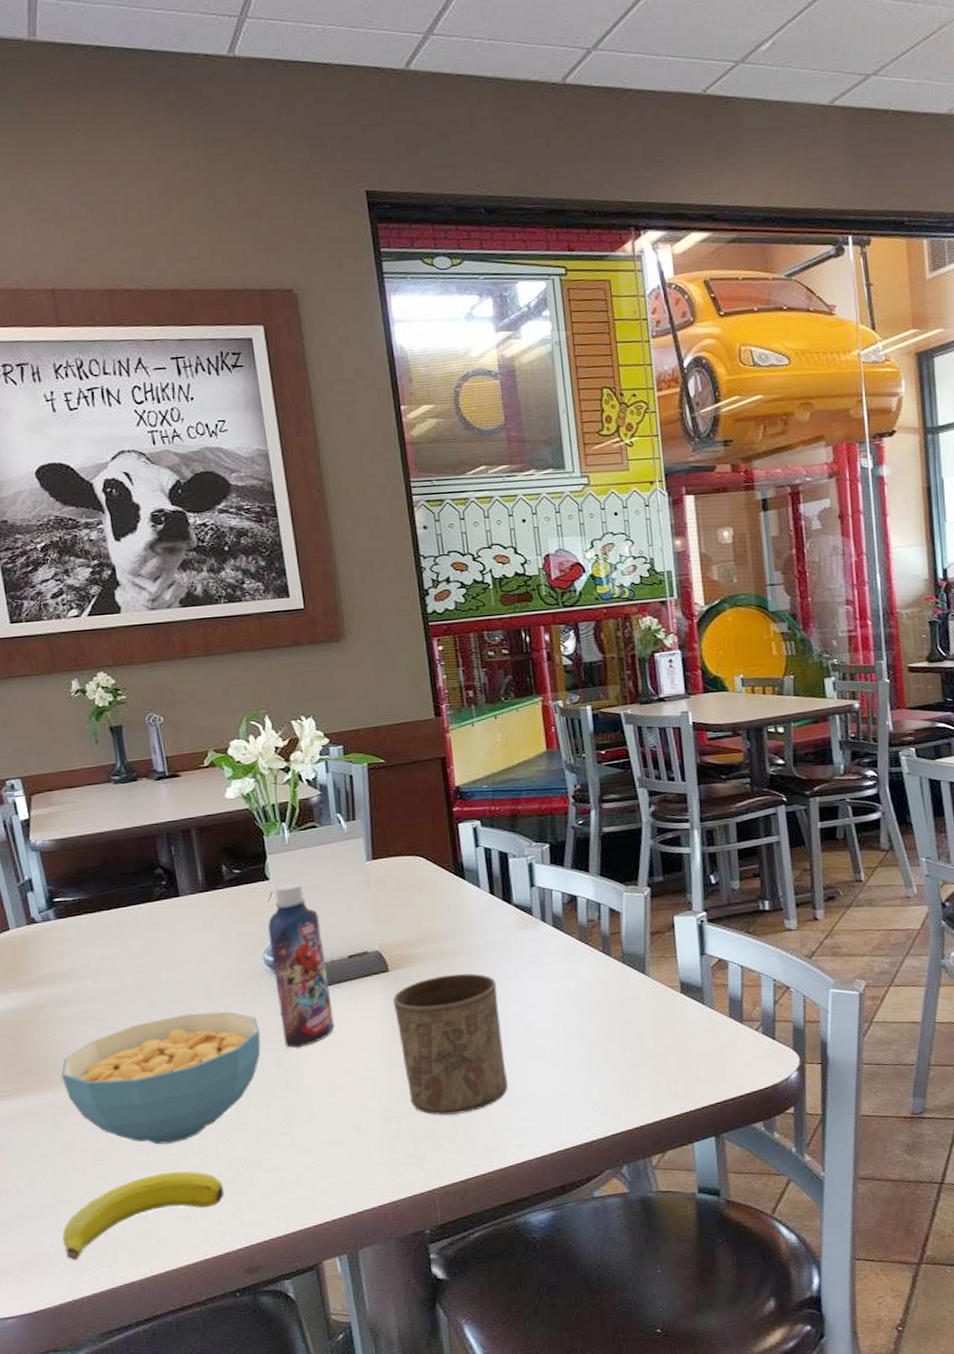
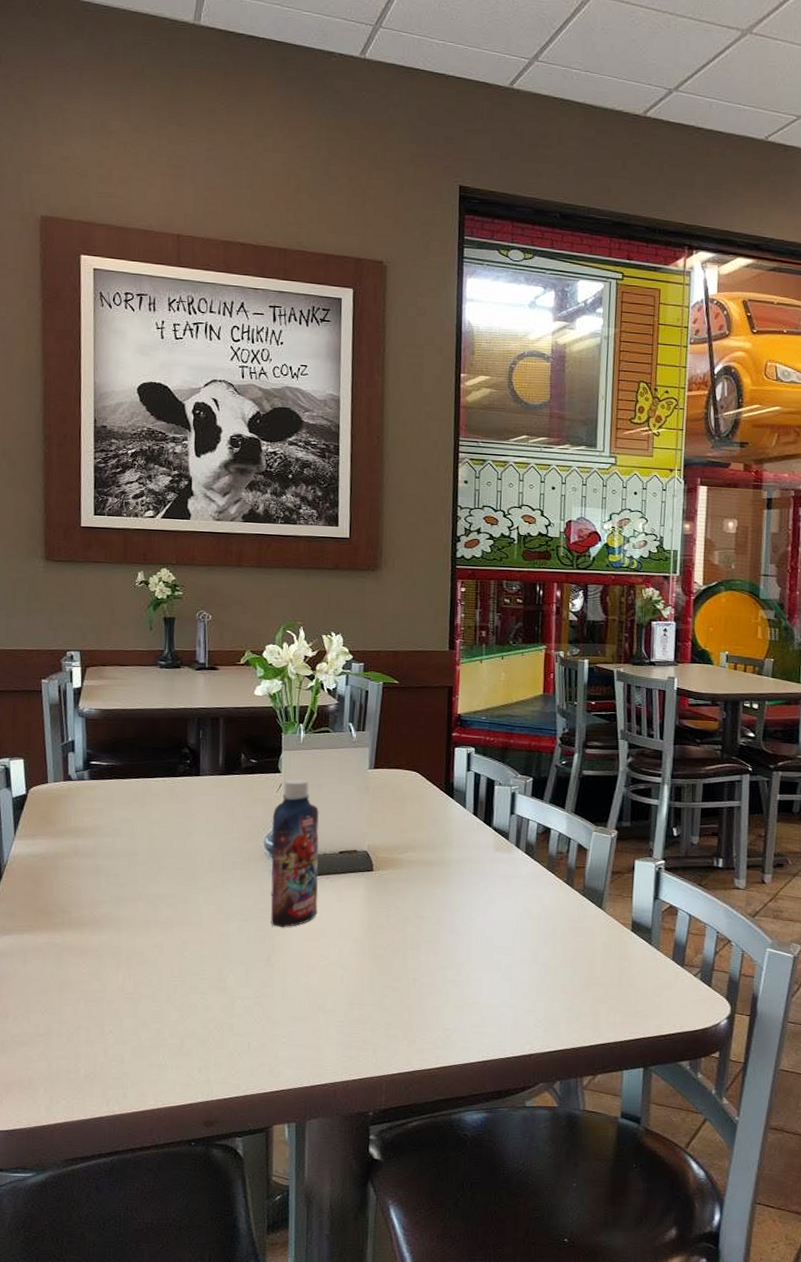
cereal bowl: present [60,1011,261,1145] -> none [70,881,251,996]
banana: present [62,1171,225,1260] -> none [47,1022,196,1088]
cup: present [392,973,508,1116] -> none [372,882,467,1010]

